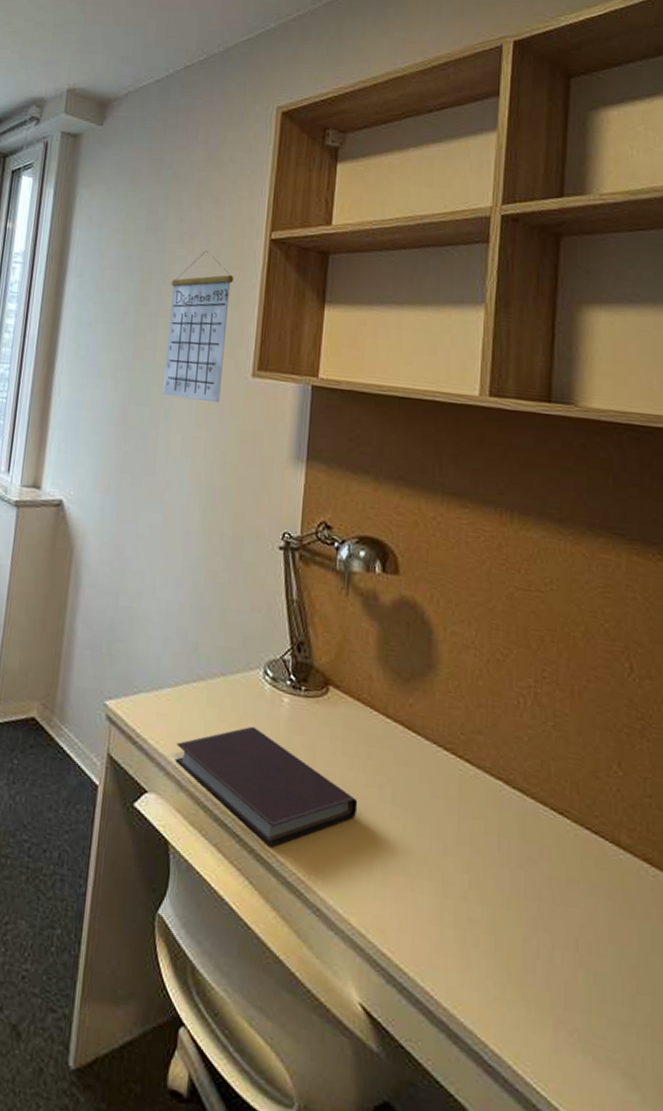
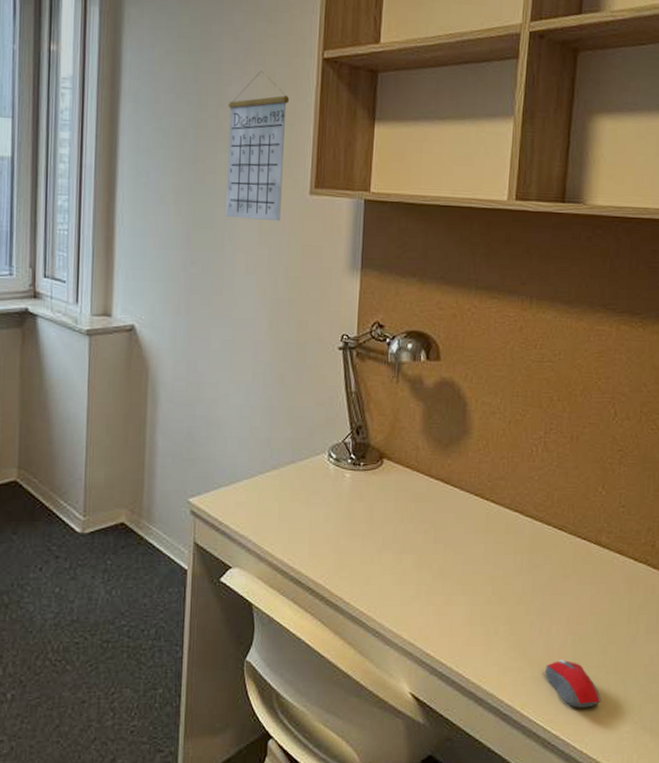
notebook: present [175,726,358,847] -> none [254,501,408,593]
computer mouse: none [547,1001,632,1085] -> present [545,659,601,708]

